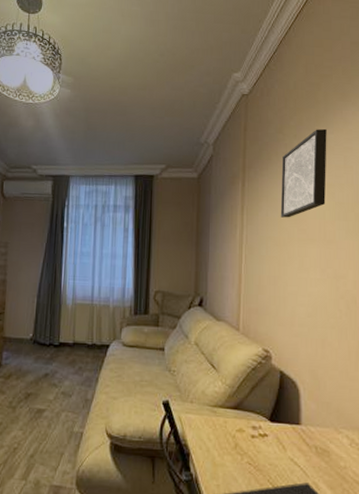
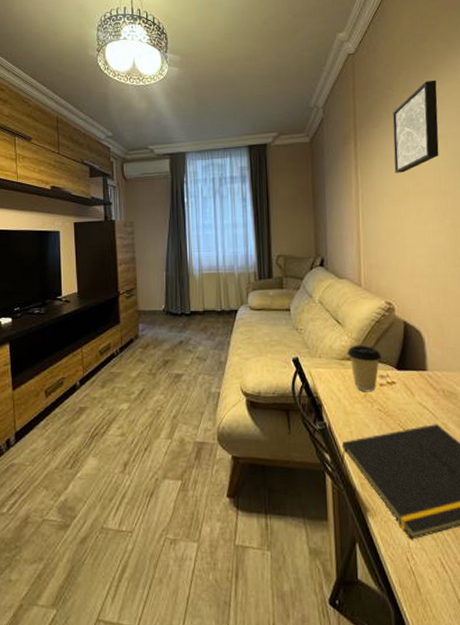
coffee cup: none [221,392,255,444] -> present [348,345,382,392]

